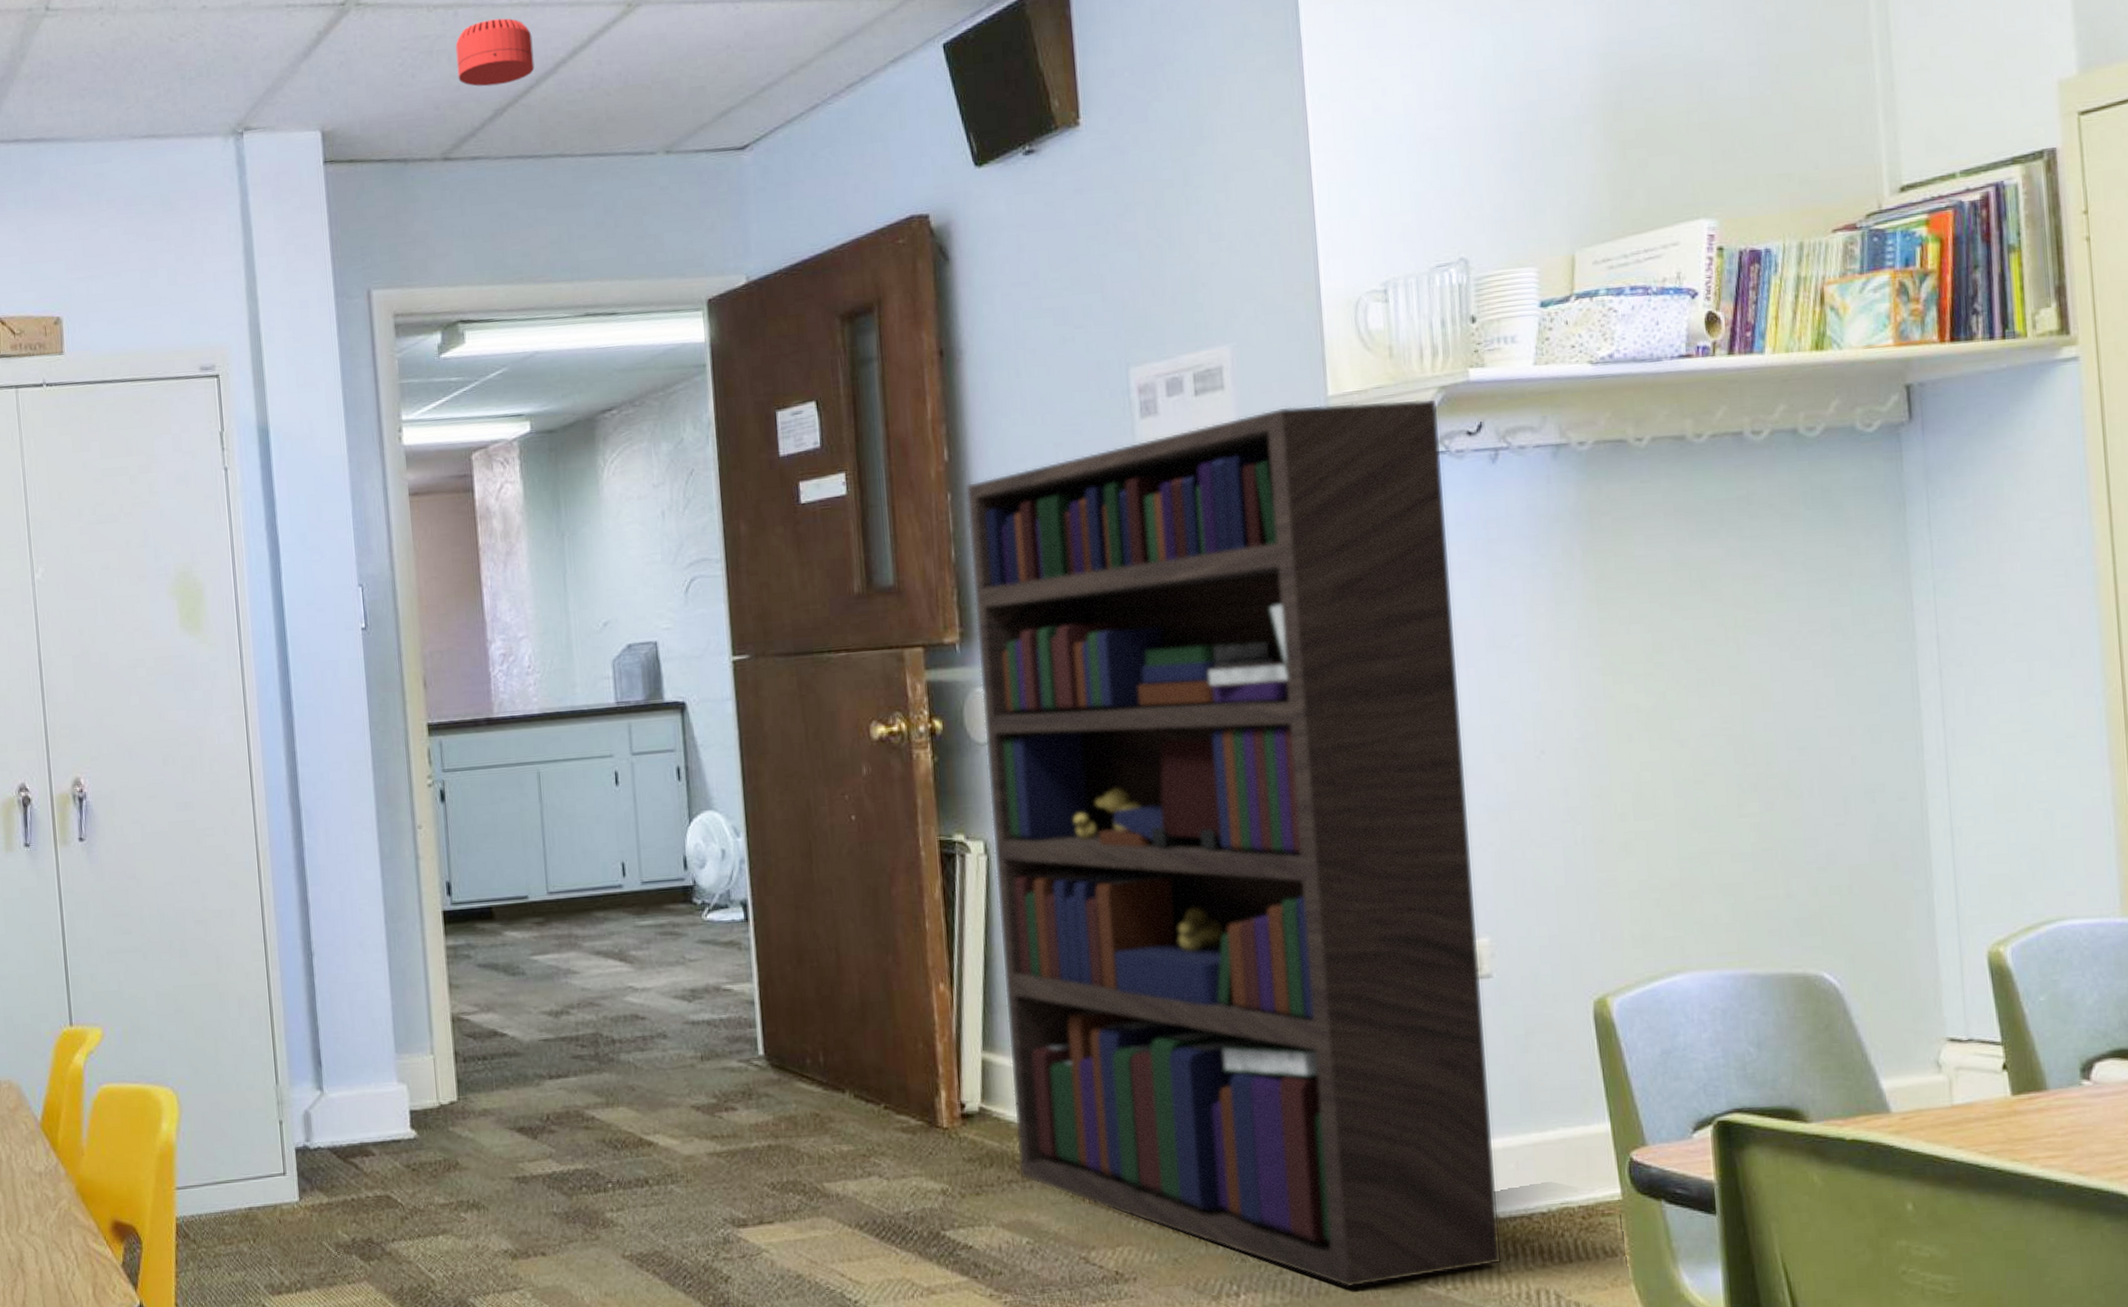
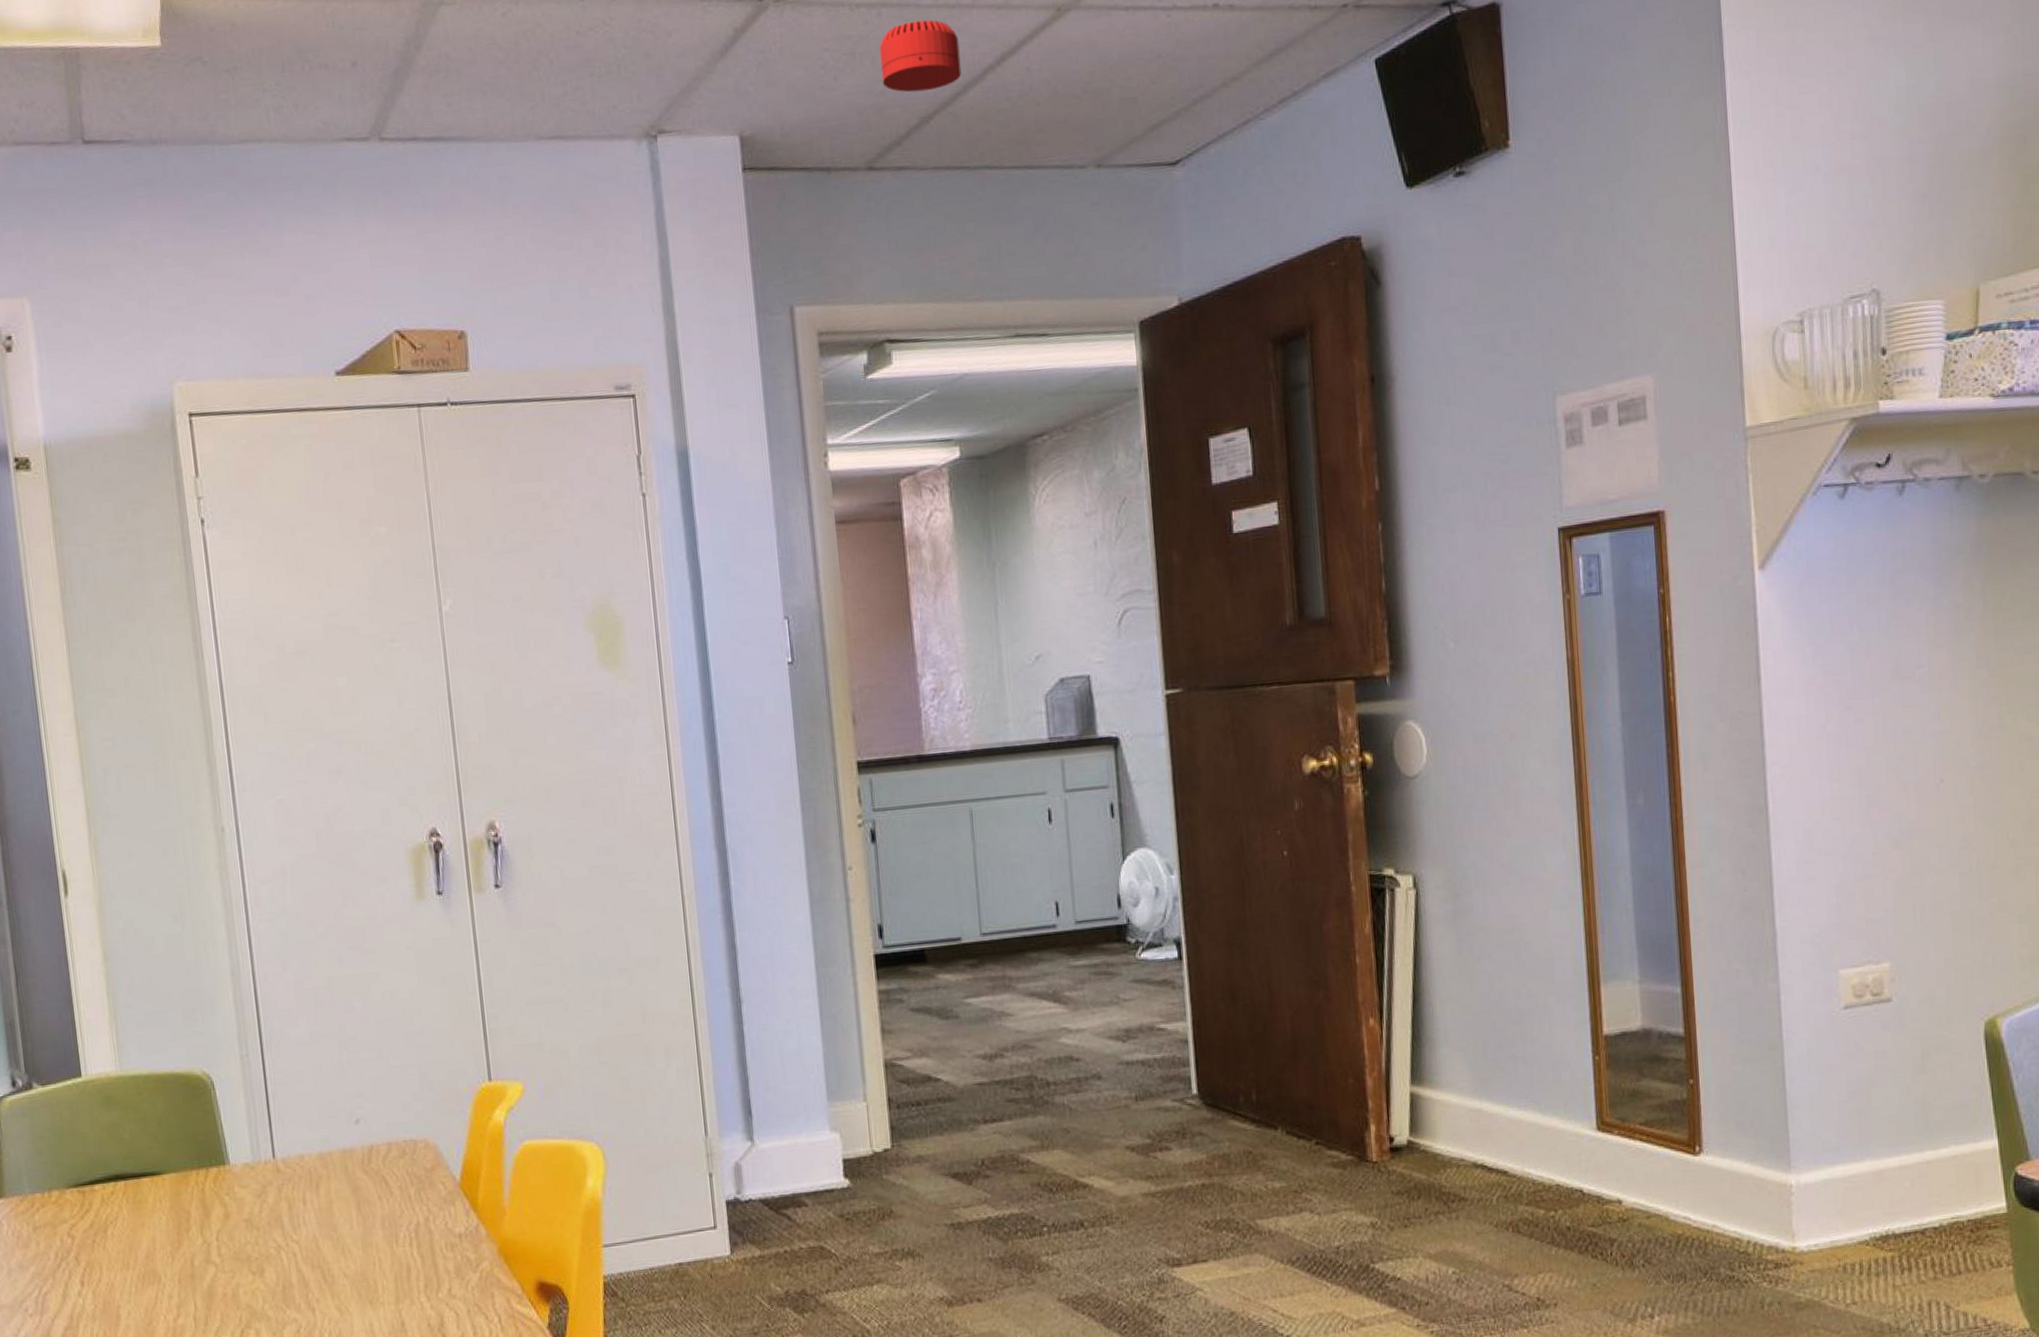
bookcase: present [966,398,1501,1288] -> none [1396,430,1896,1306]

